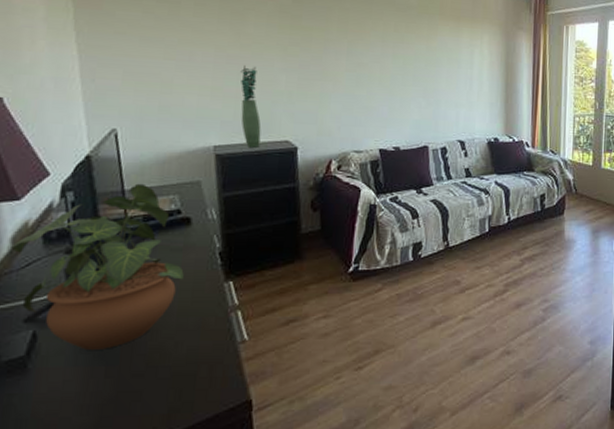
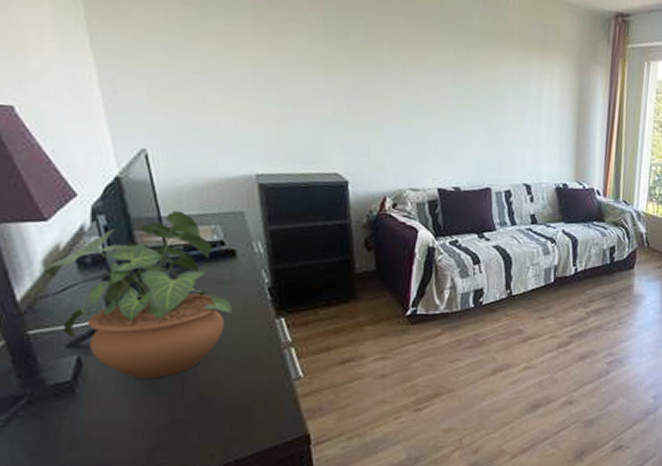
vase: present [240,65,262,149] -> none [281,86,308,180]

